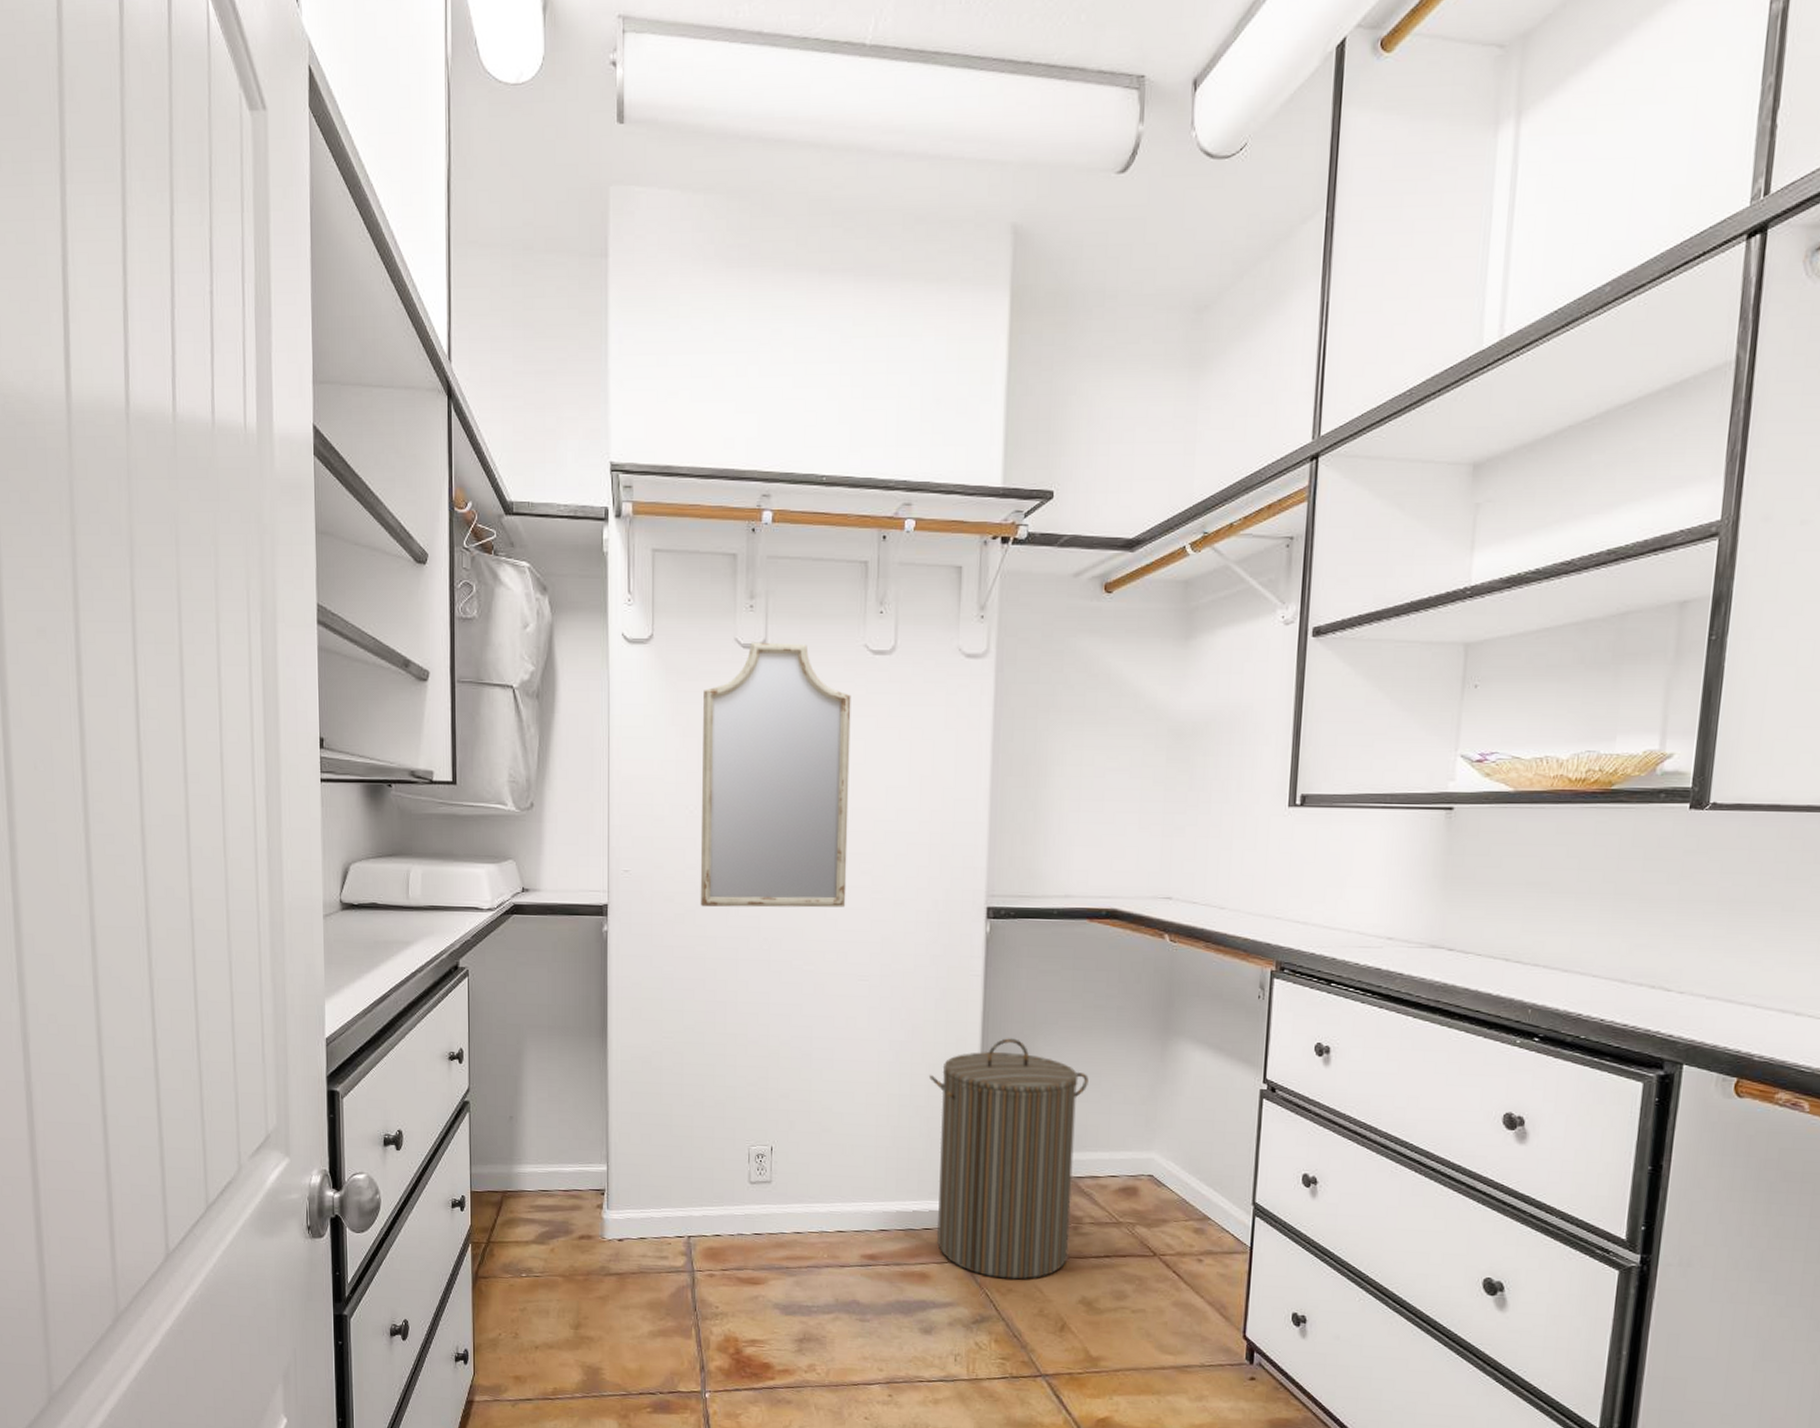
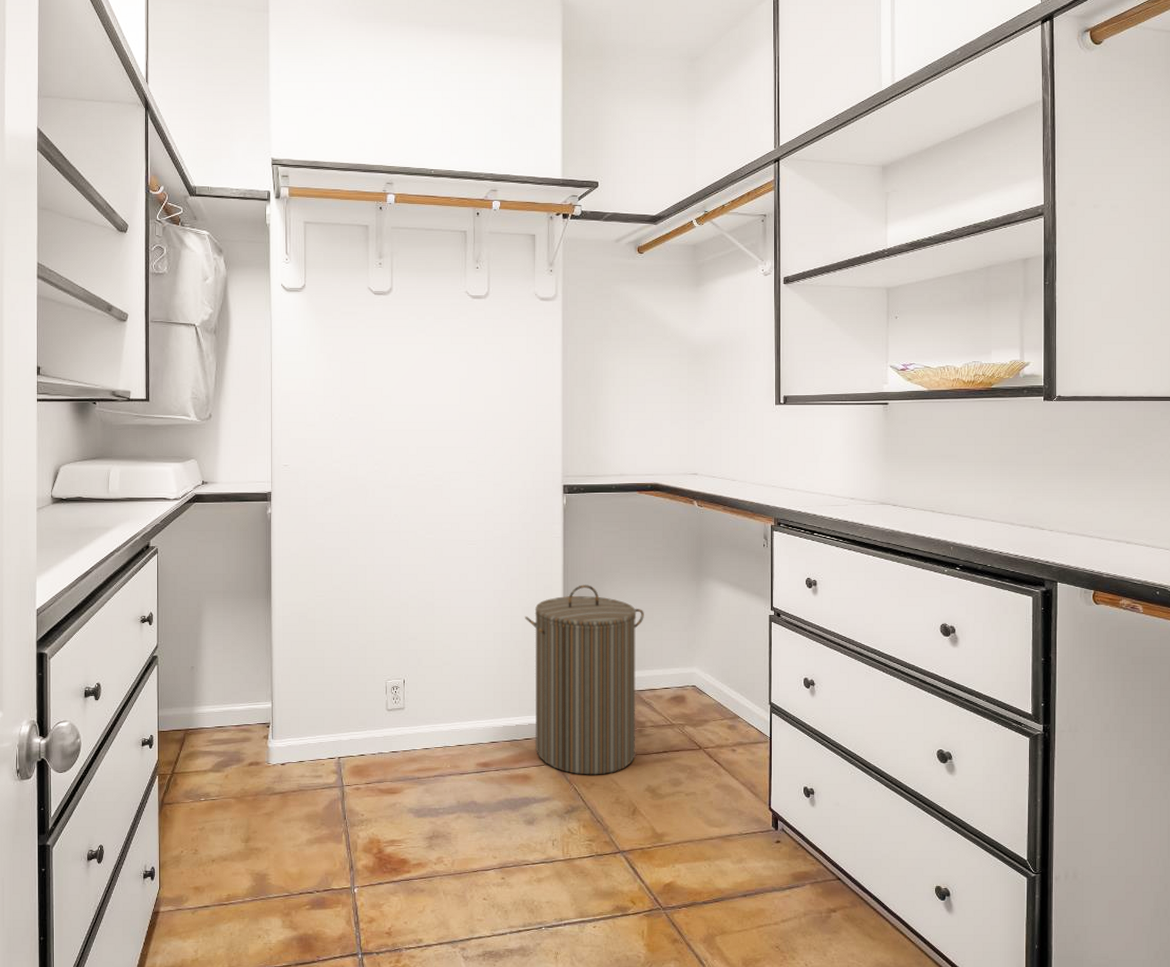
home mirror: present [700,642,851,908] -> none [344,290,457,492]

